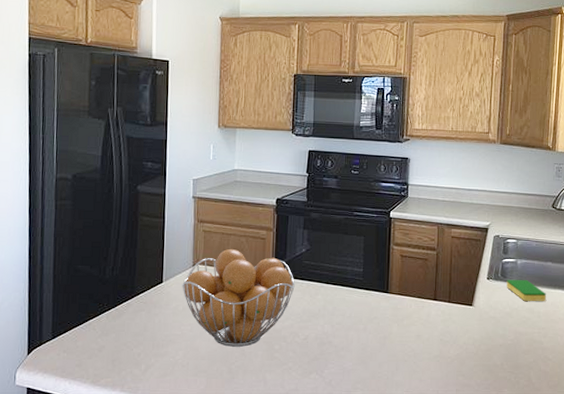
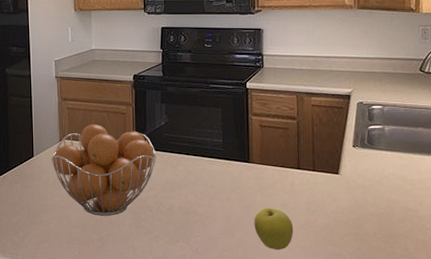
fruit: none [388,339,427,381] -> present [254,208,294,249]
dish sponge: present [506,280,547,301] -> none [374,147,420,168]

